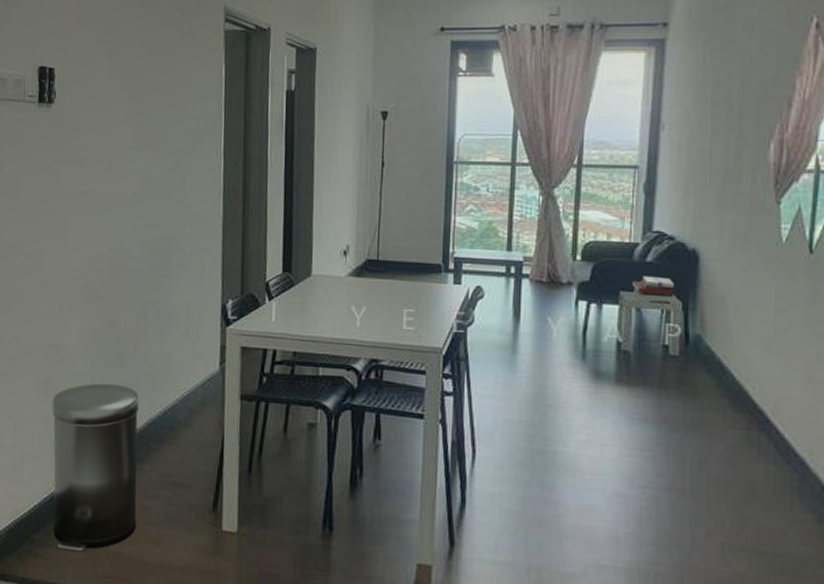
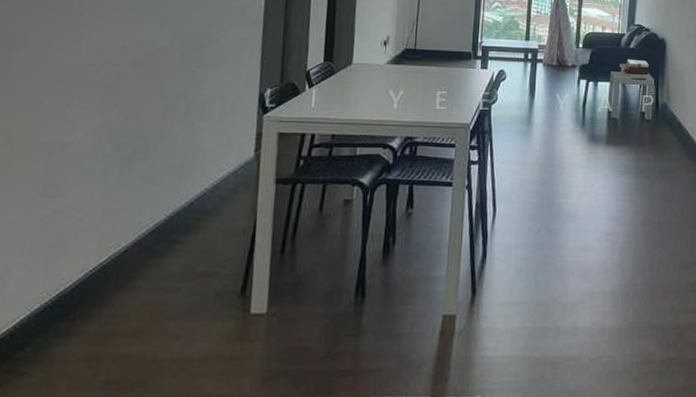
pedal bin: present [52,383,139,552] -> none [45,180,162,363]

